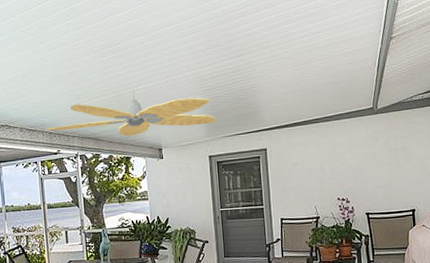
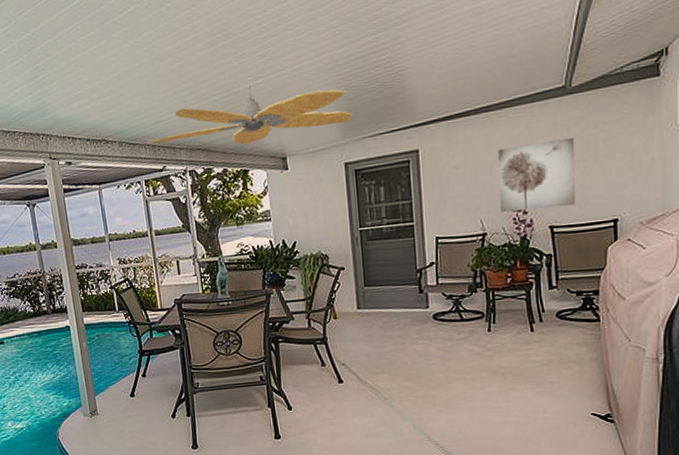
wall art: none [326,146,384,201] -> present [498,137,576,212]

